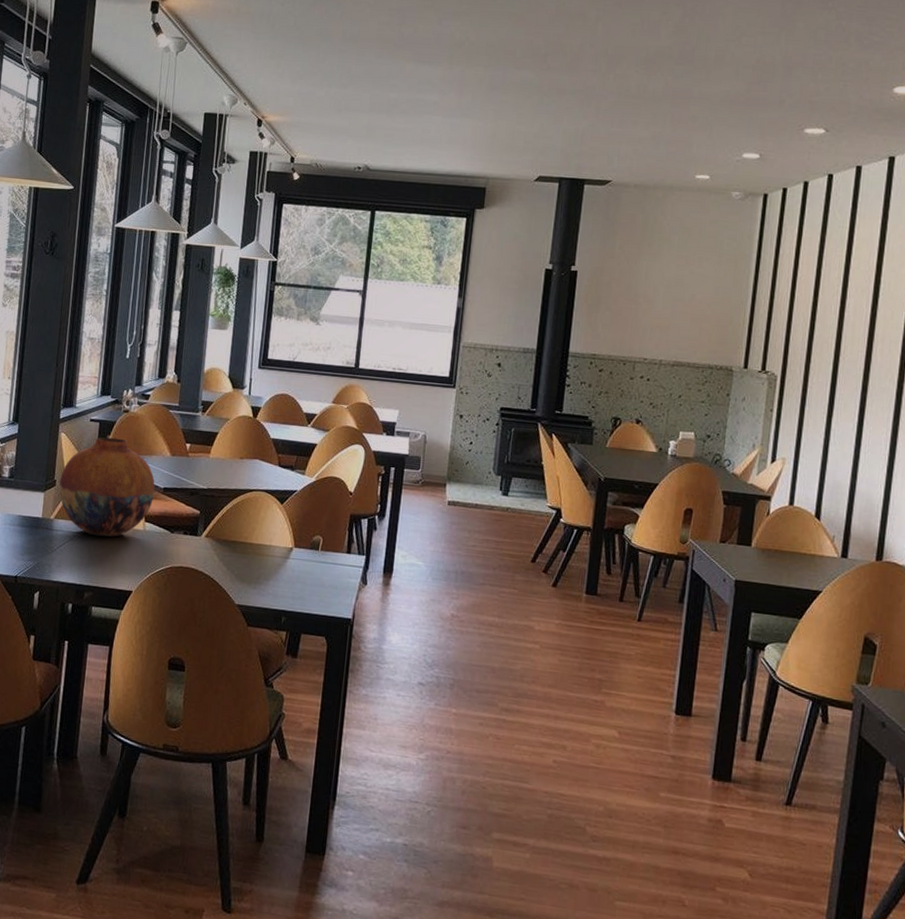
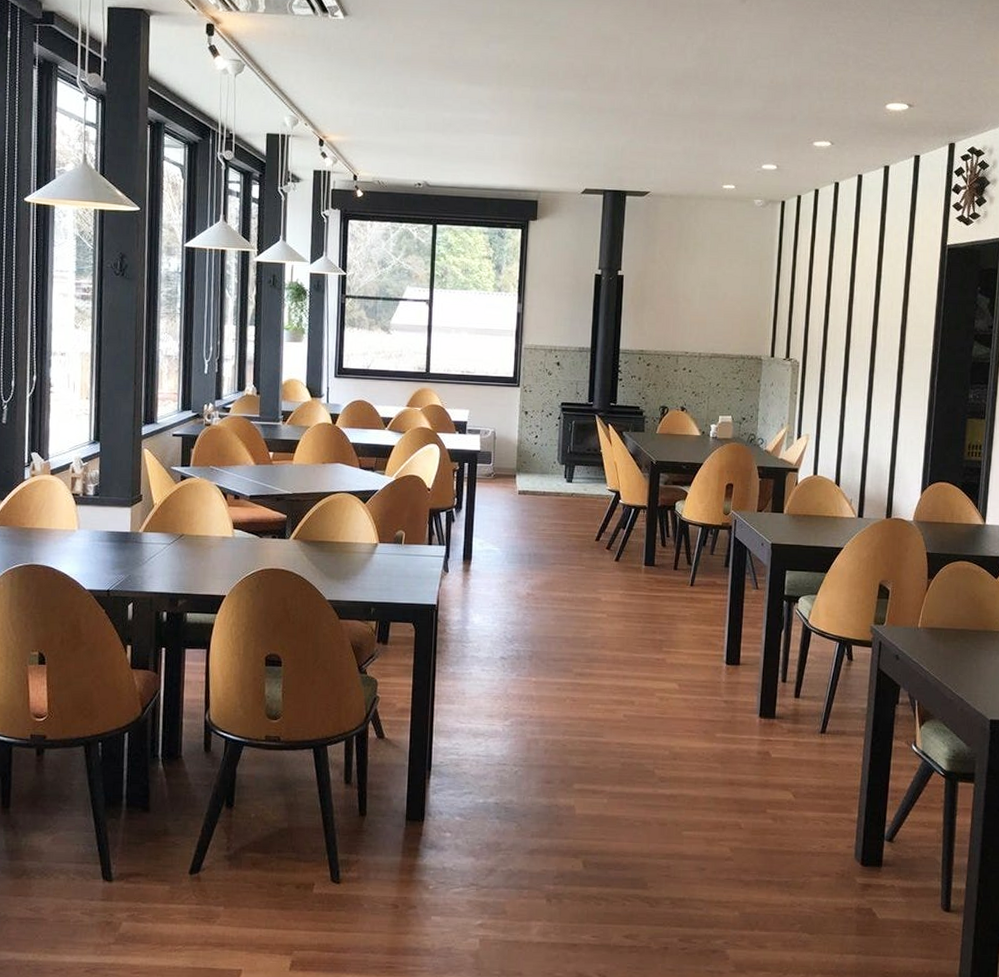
vase: present [59,437,156,537] -> none [146,450,242,546]

